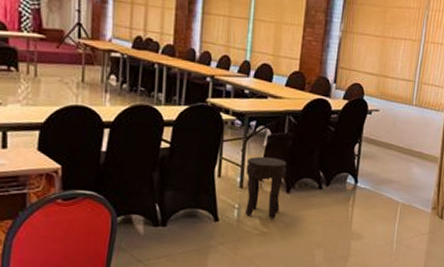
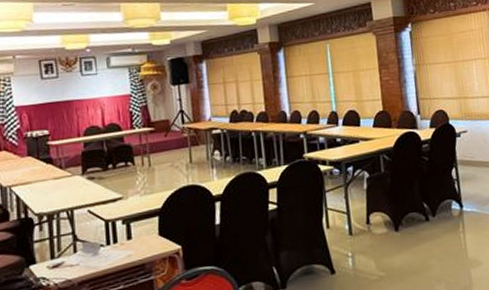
side table: present [245,156,287,218] -> none [351,198,392,263]

